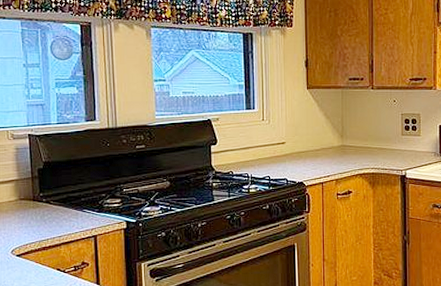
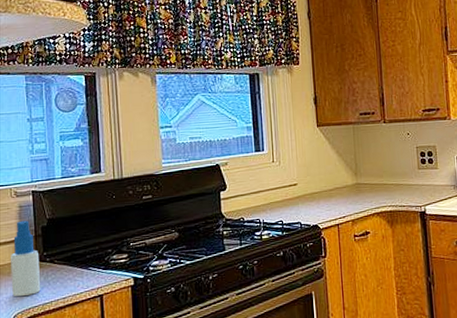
spray bottle: none [8,162,38,233] -> present [11,220,41,297]

